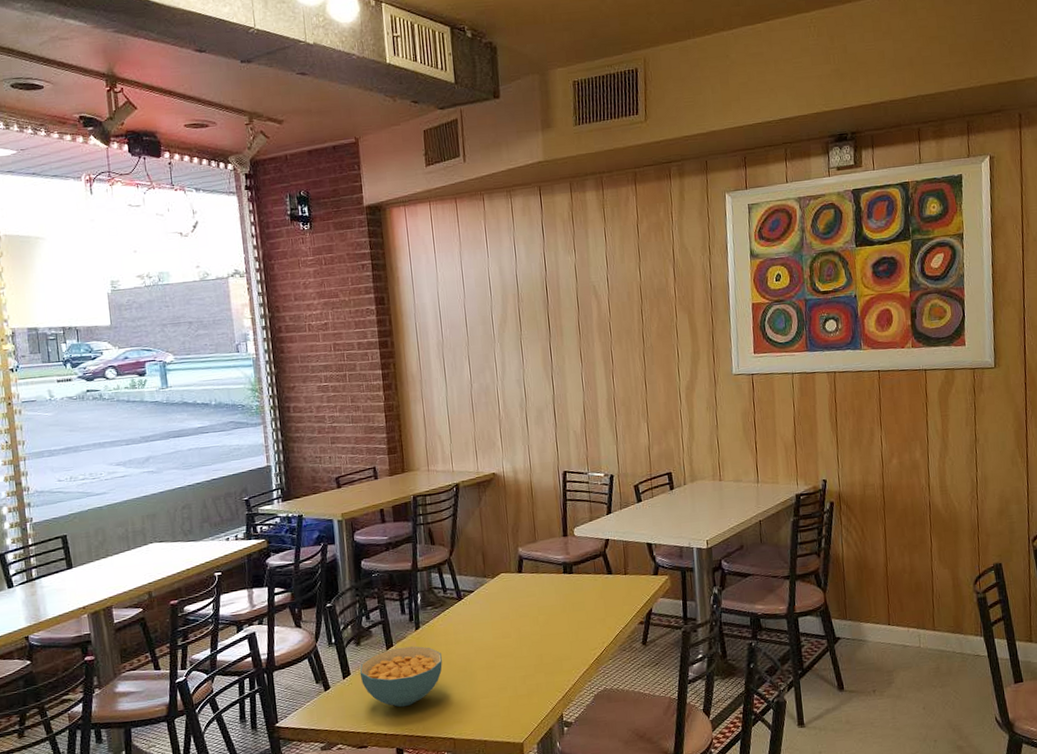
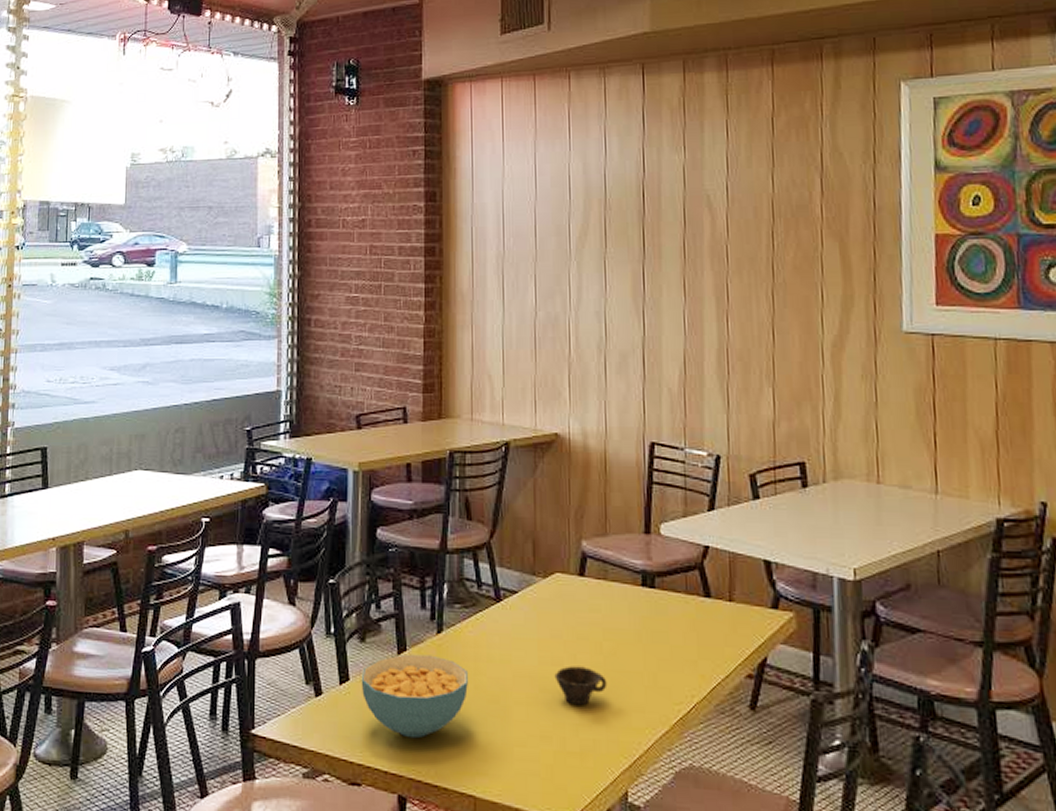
cup: none [505,635,544,663] -> present [554,666,607,706]

